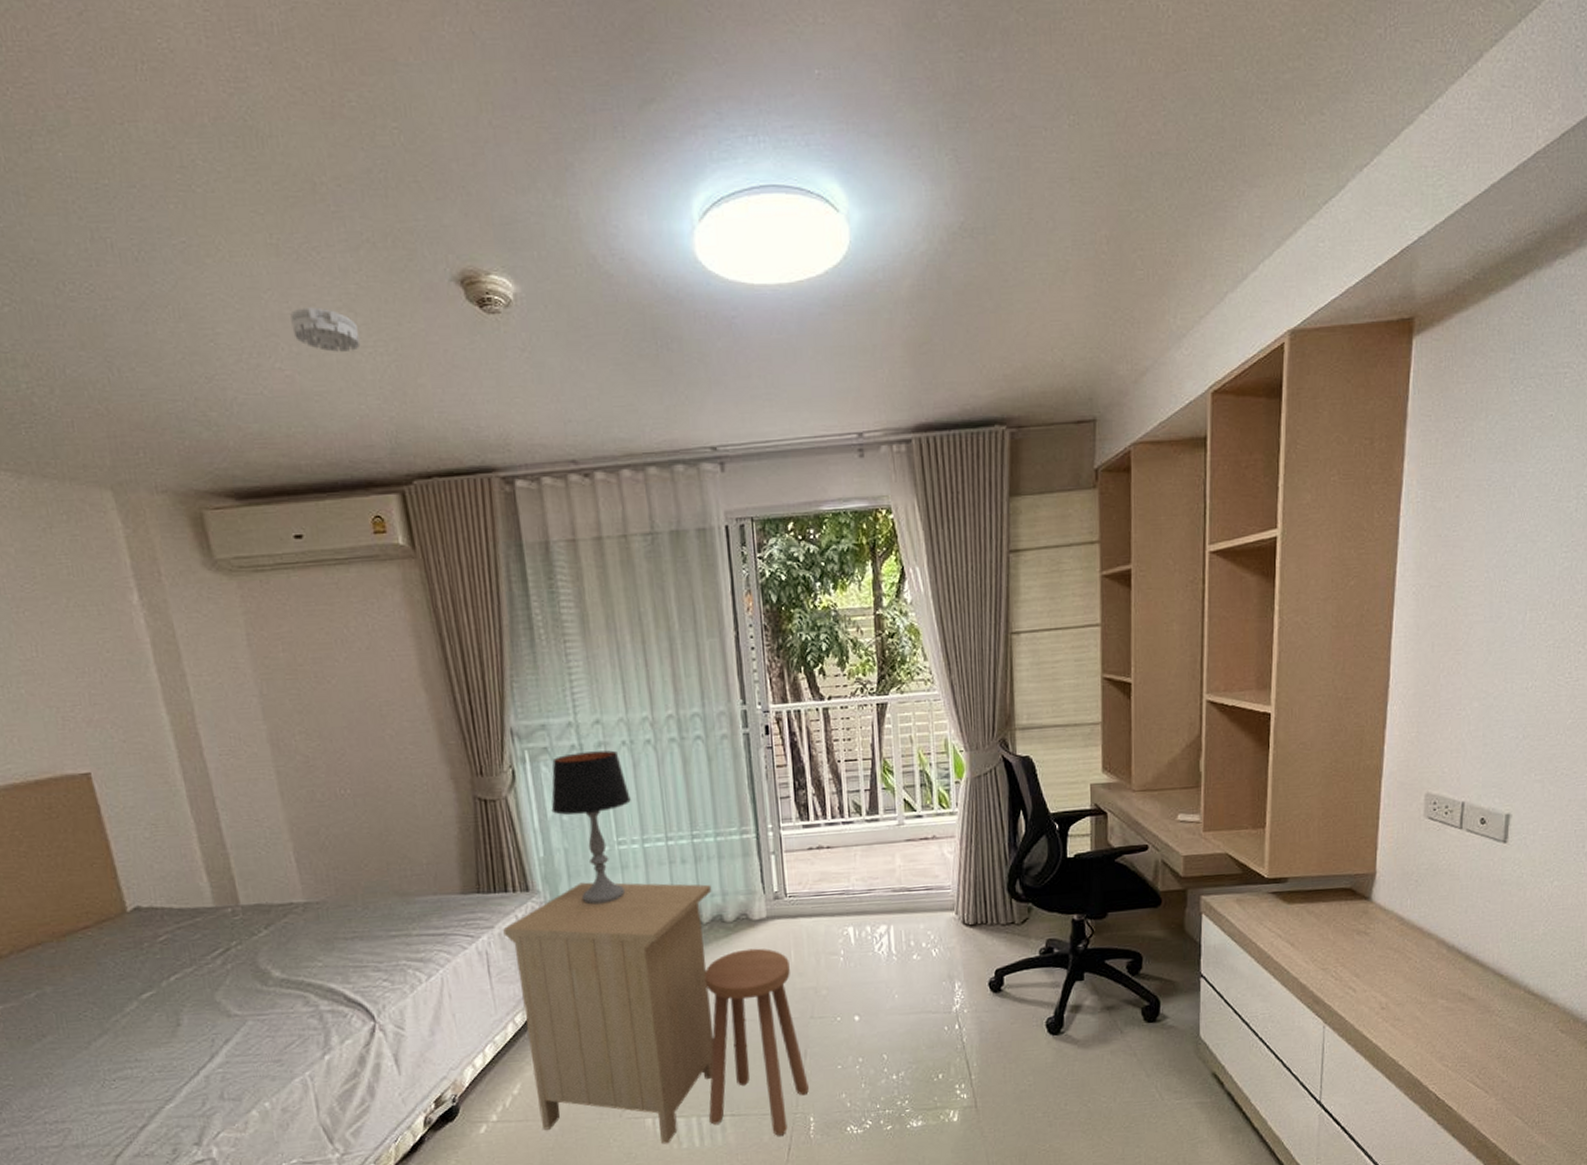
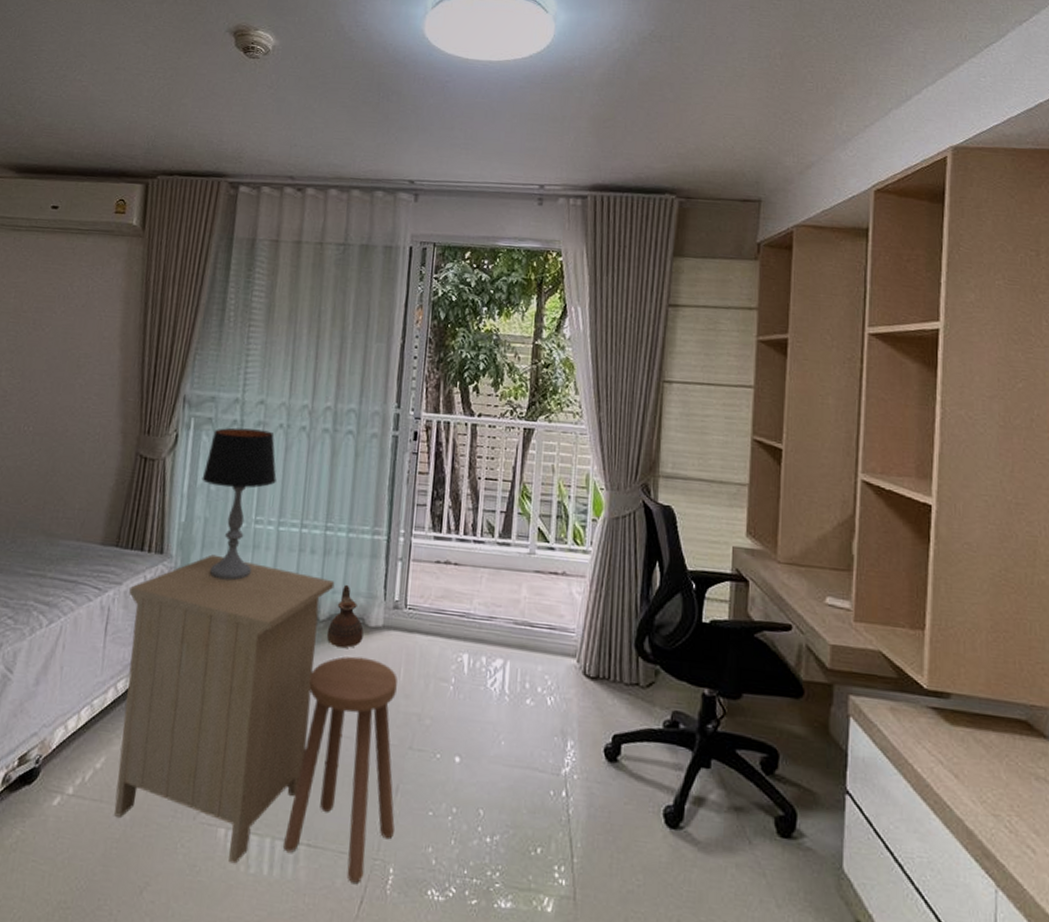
smoke detector: present [290,307,361,352] -> none [97,39,147,74]
ceramic jug: none [712,885,749,945] -> present [326,584,364,648]

